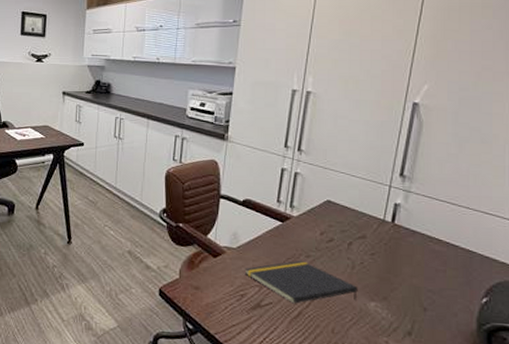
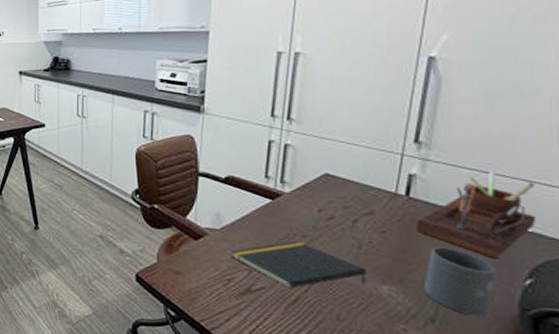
desk organizer: none [399,203,491,280] -> present [416,172,536,259]
mug: none [403,268,459,330] -> present [423,246,495,317]

